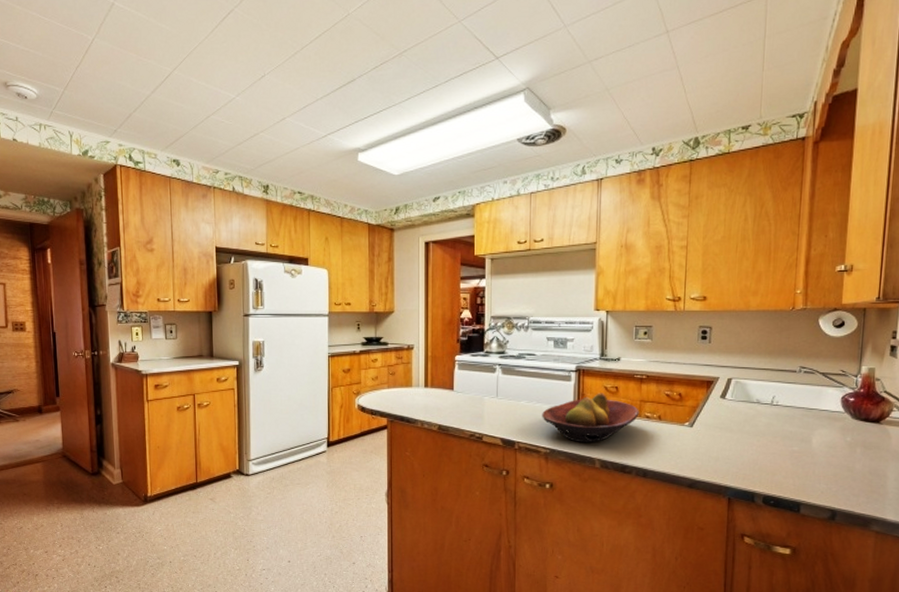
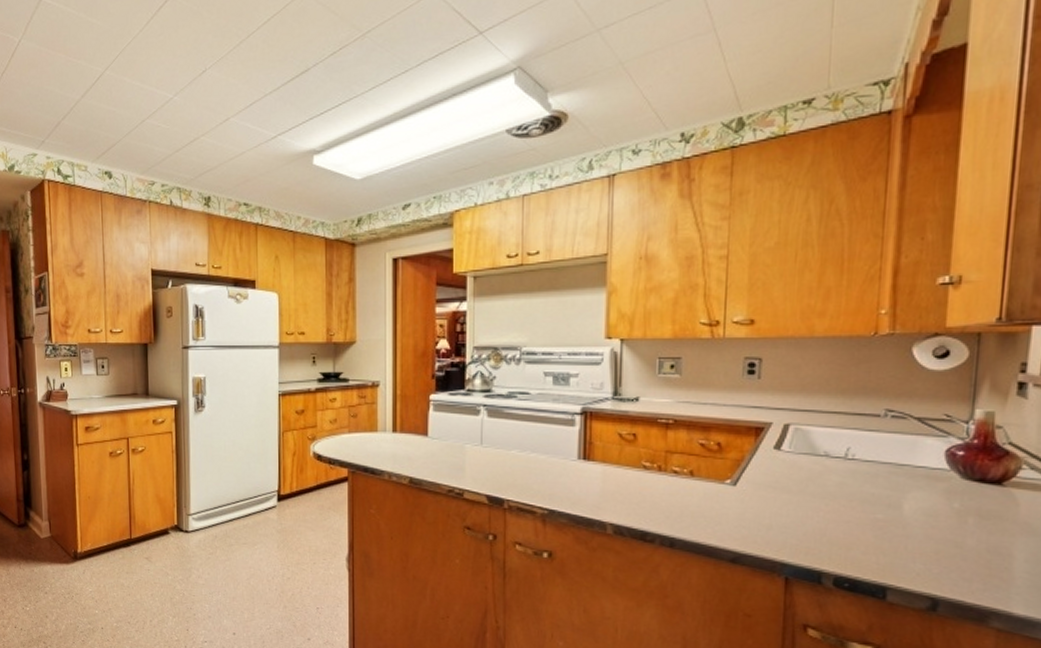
fruit bowl: present [542,393,639,443] -> none [538,441,665,504]

